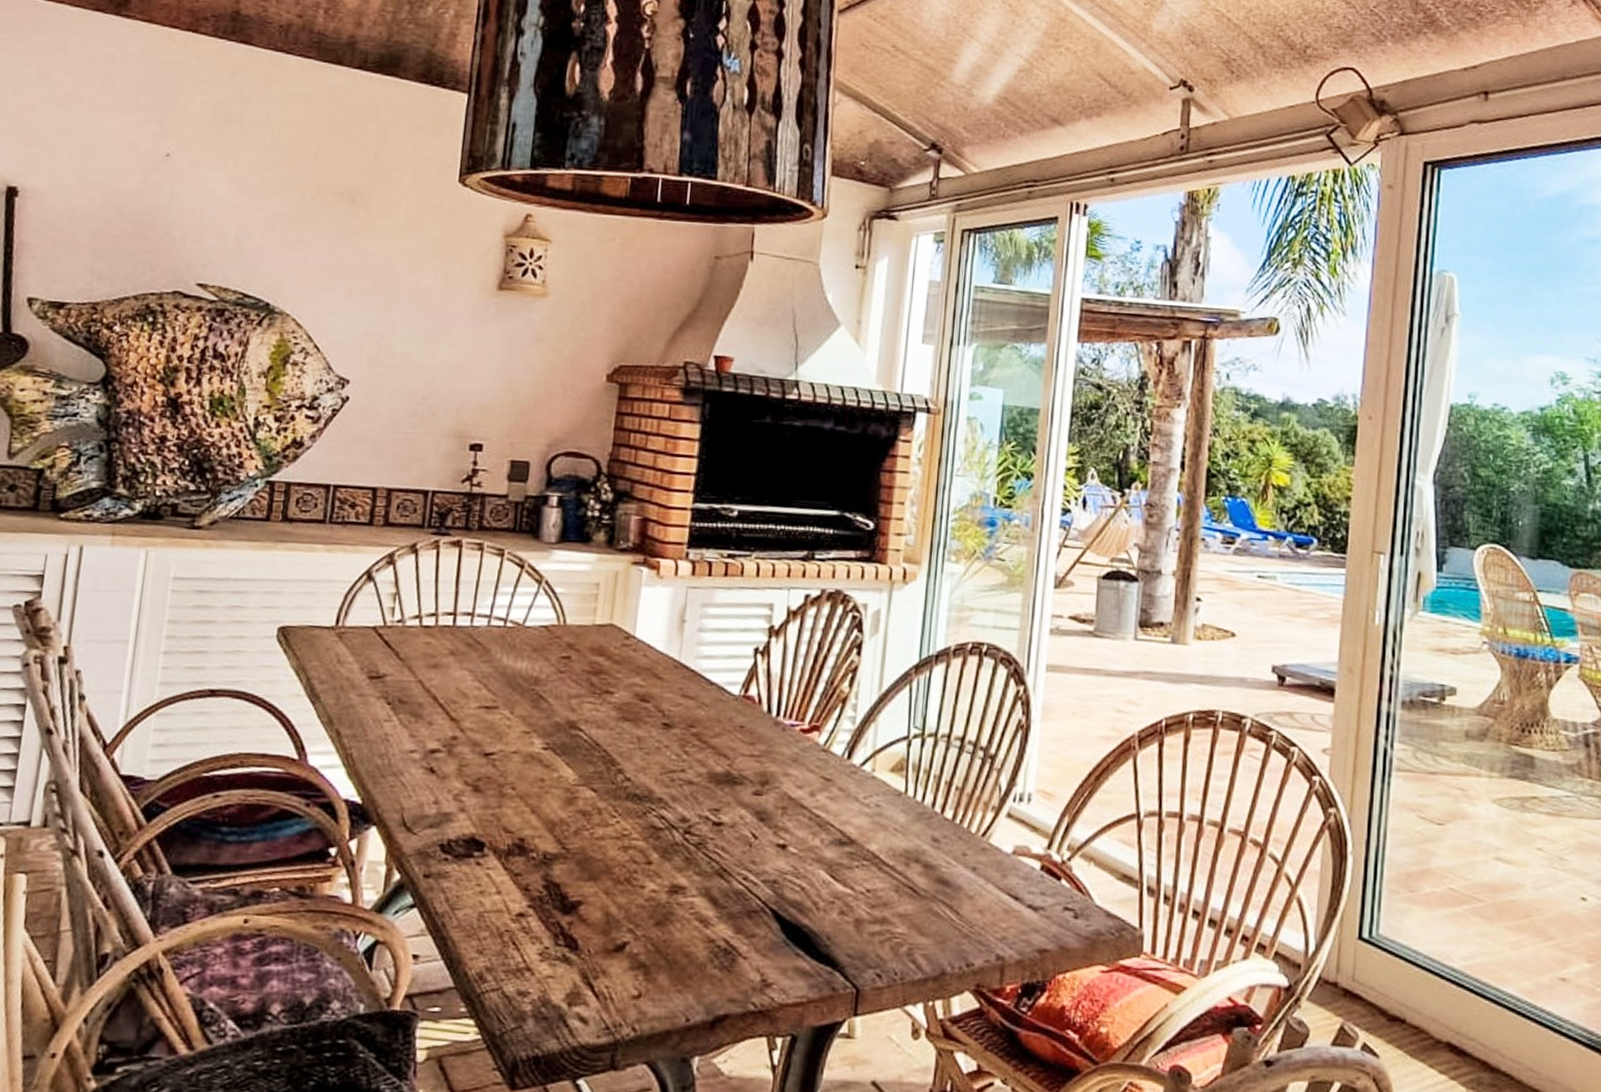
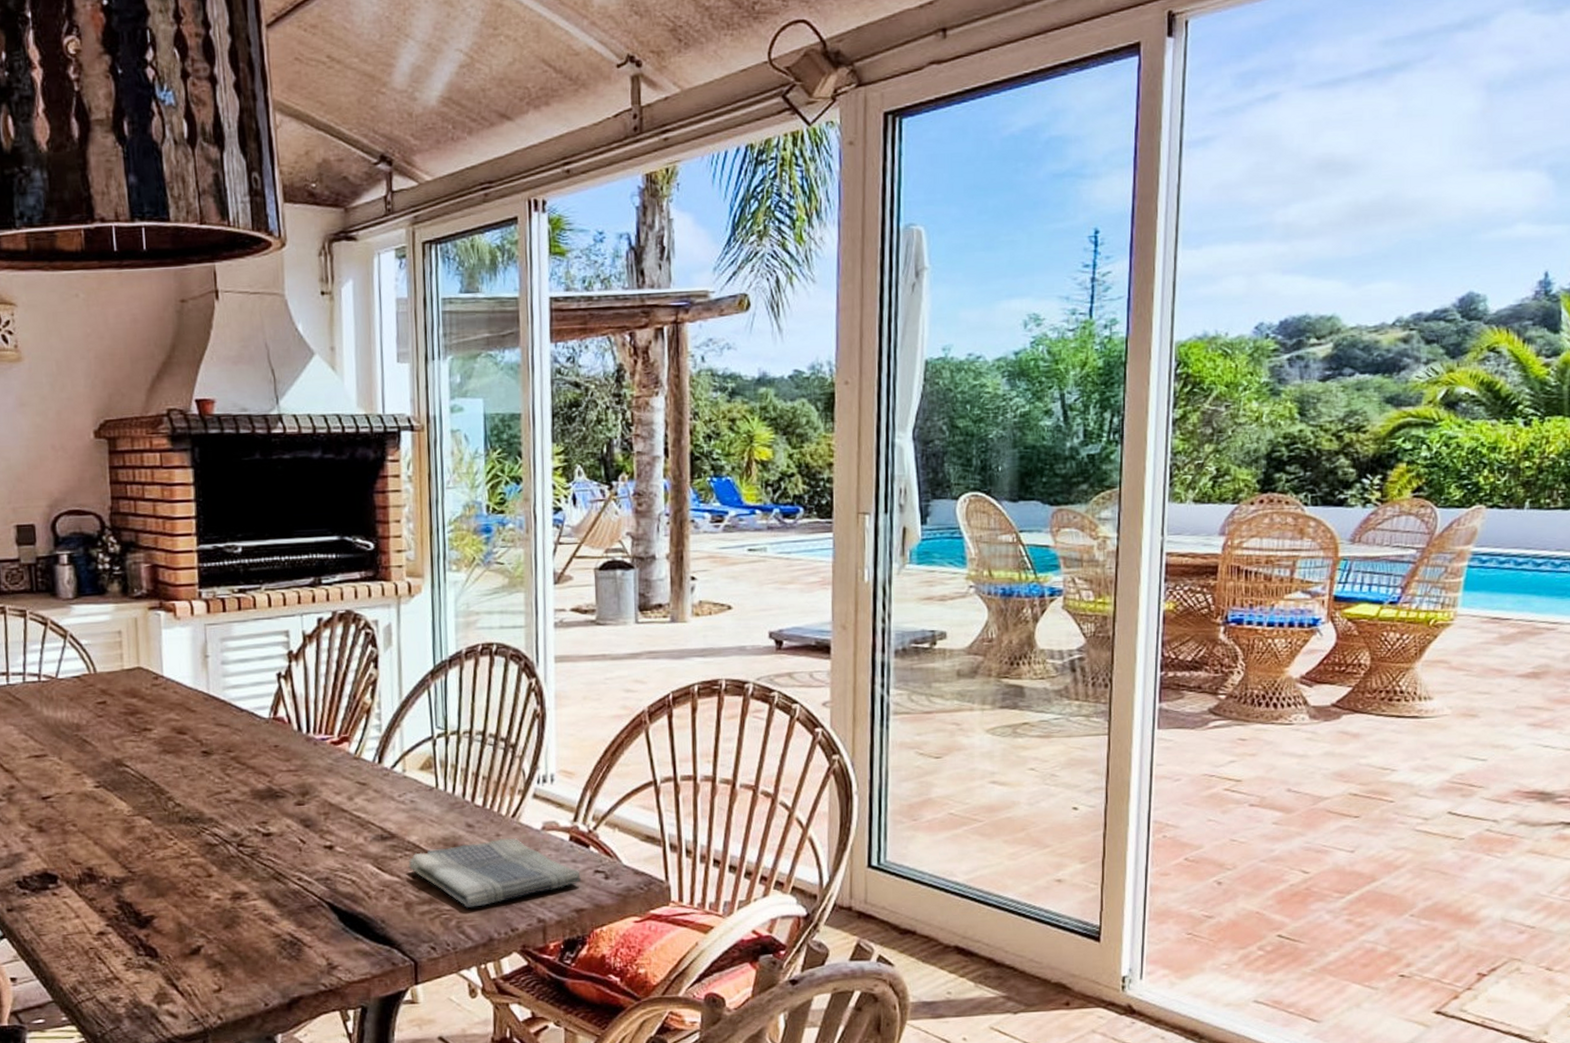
dish towel: none [864,858,1048,935] -> present [408,838,581,909]

